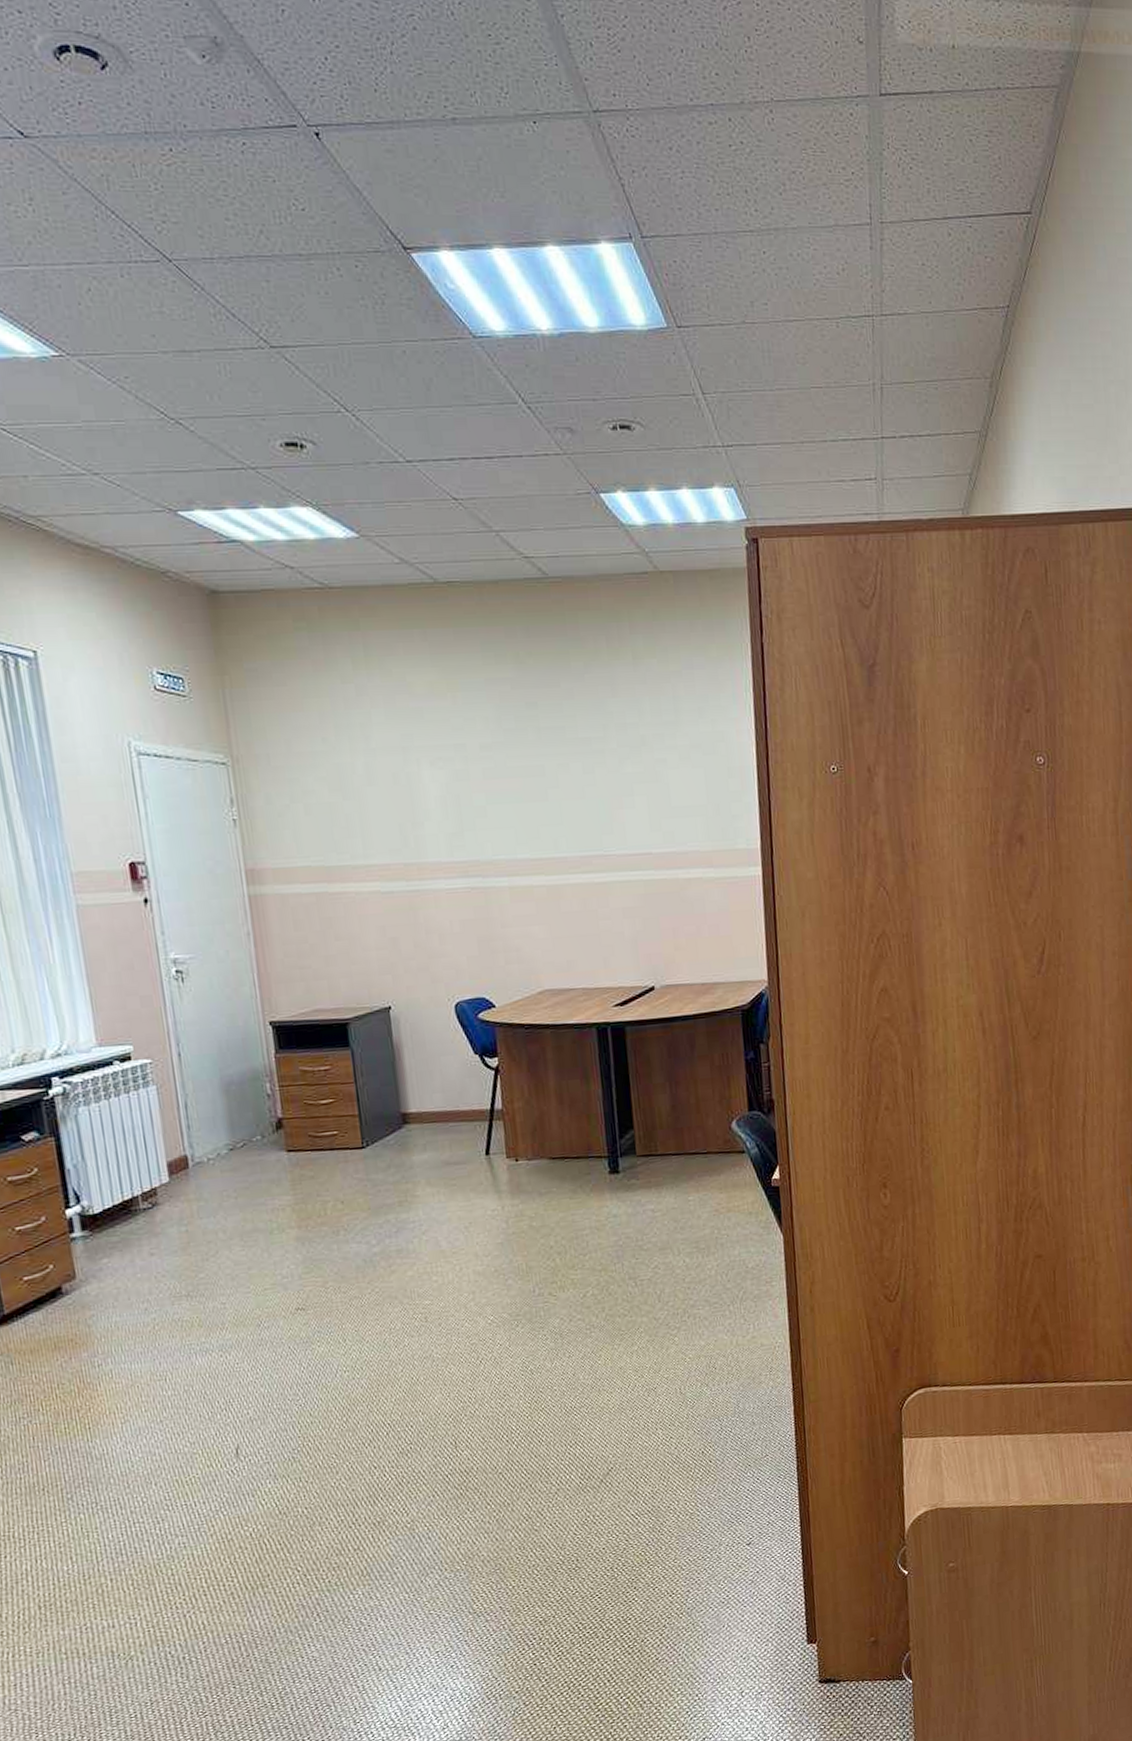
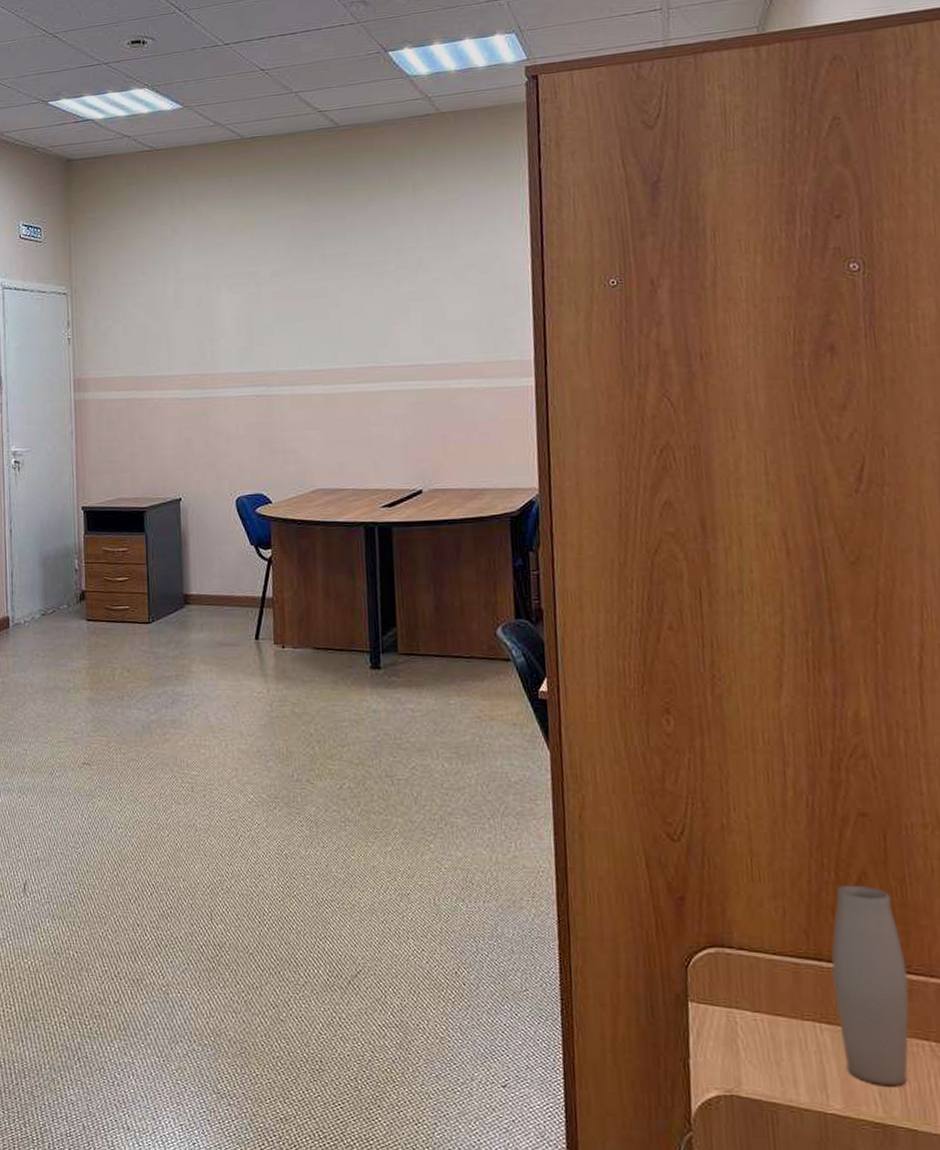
vase: none [1013,1316,1069,1476] -> present [831,884,910,1087]

